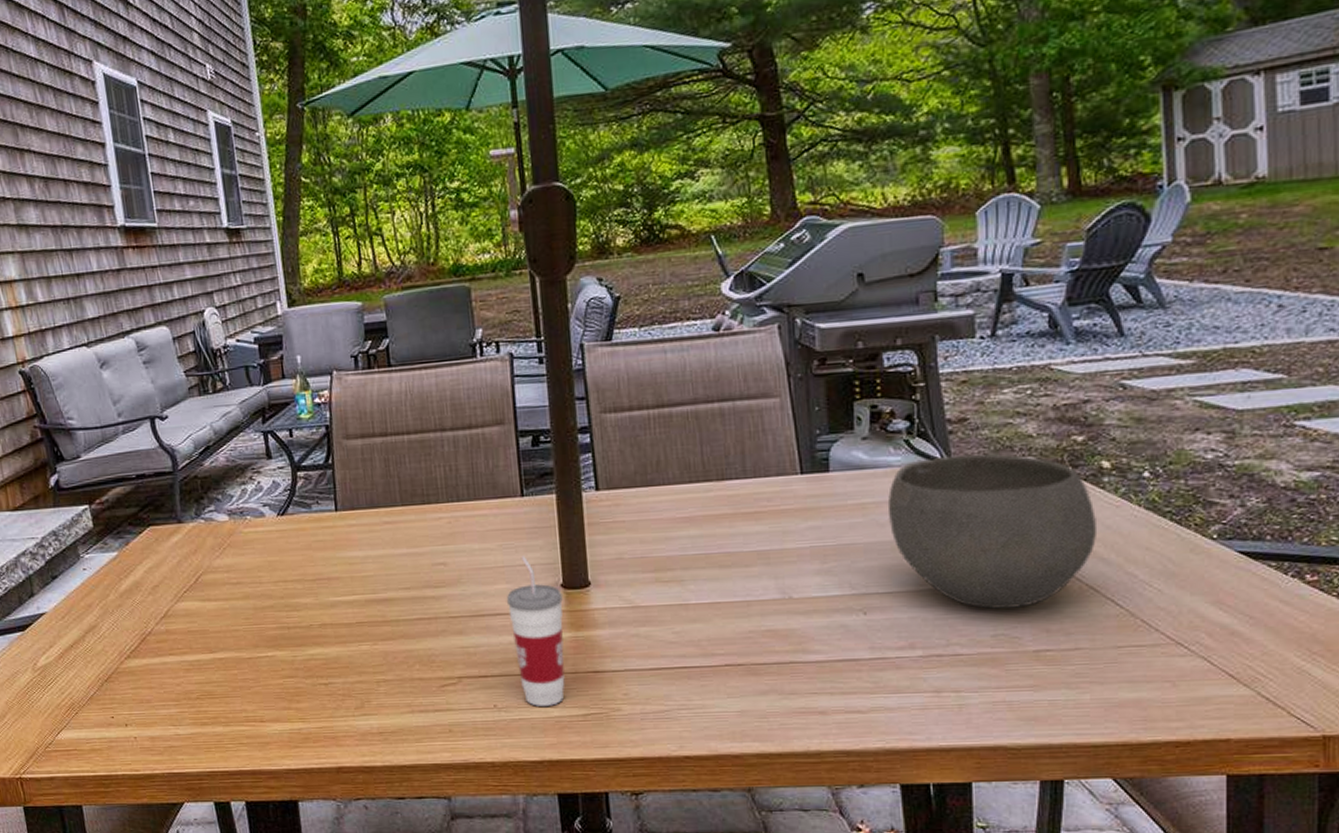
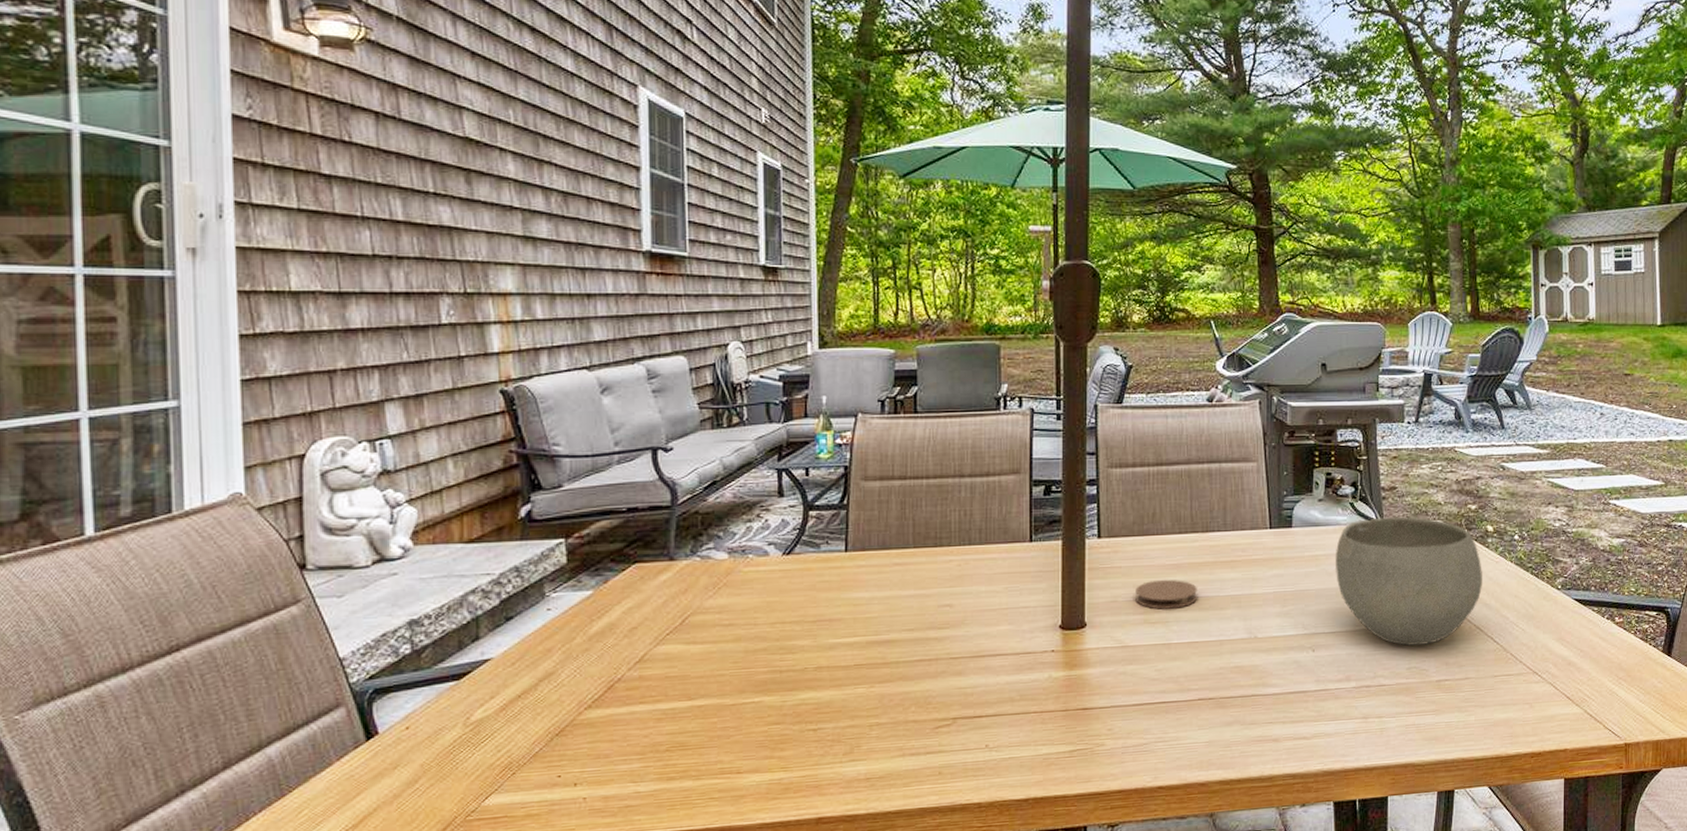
cup: present [506,556,565,706] -> none [1007,598,1060,745]
coaster: none [643,533,716,567] -> present [1135,579,1197,609]

